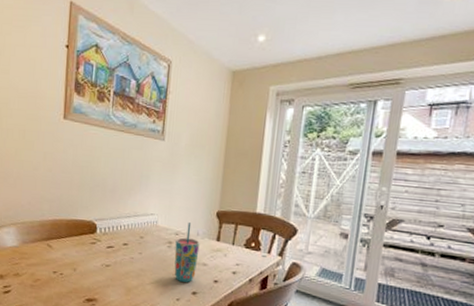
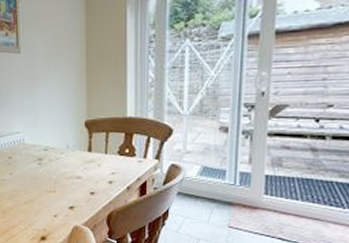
cup: present [174,222,200,282] -> none [45,136,71,197]

